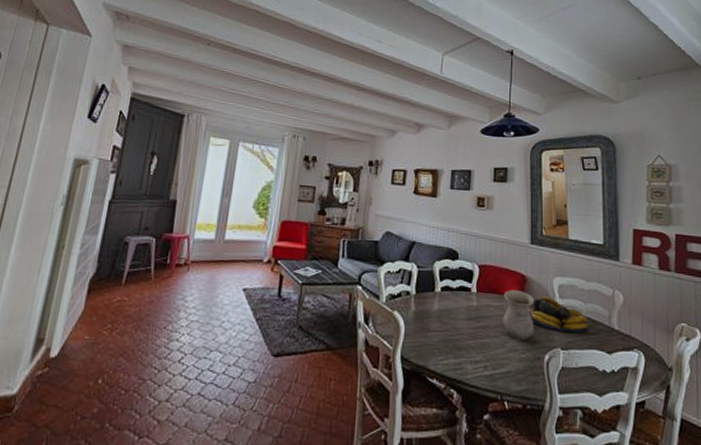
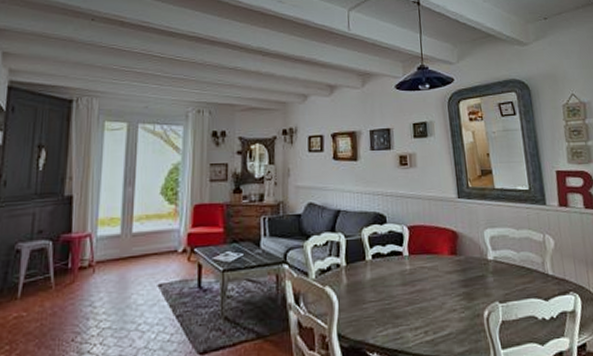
vase: present [503,290,535,341] -> none [436,248,471,300]
fruit bowl: present [528,296,589,333] -> none [463,250,524,284]

